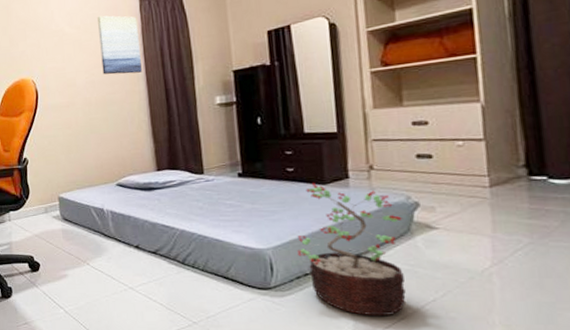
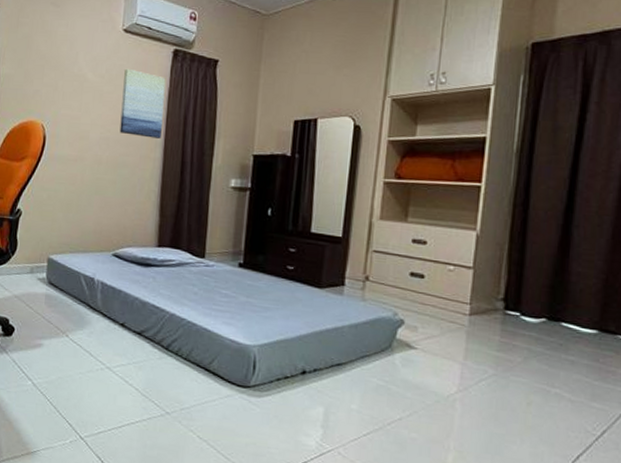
decorative plant: present [297,182,406,317] -> none [282,284,386,429]

